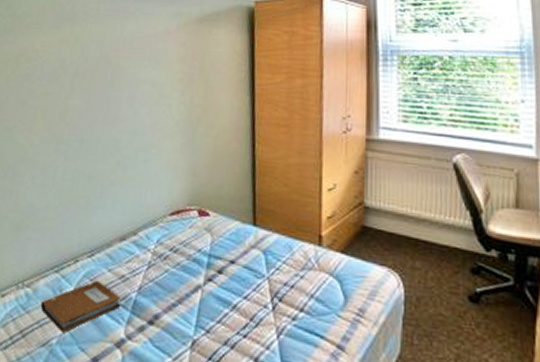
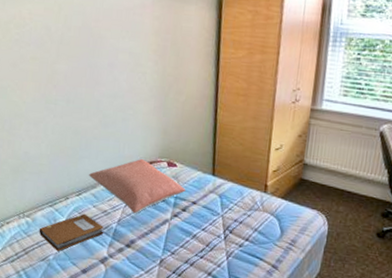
pillow: none [104,208,221,279] -> present [89,159,185,214]

